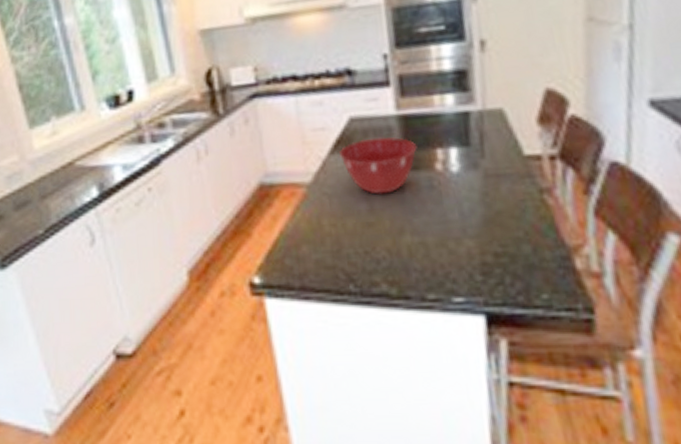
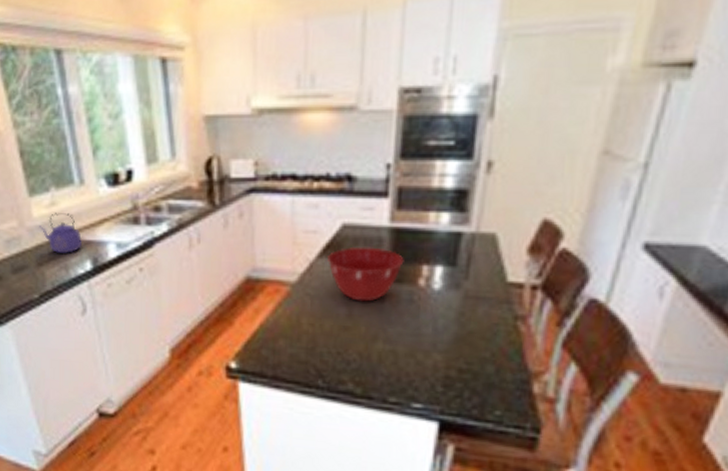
kettle: none [41,141,87,183] -> present [39,213,83,254]

